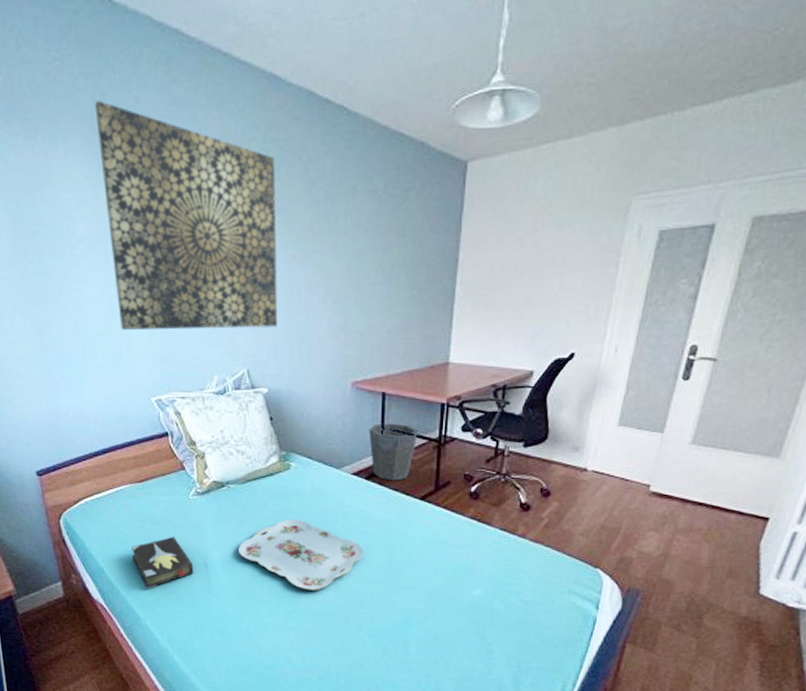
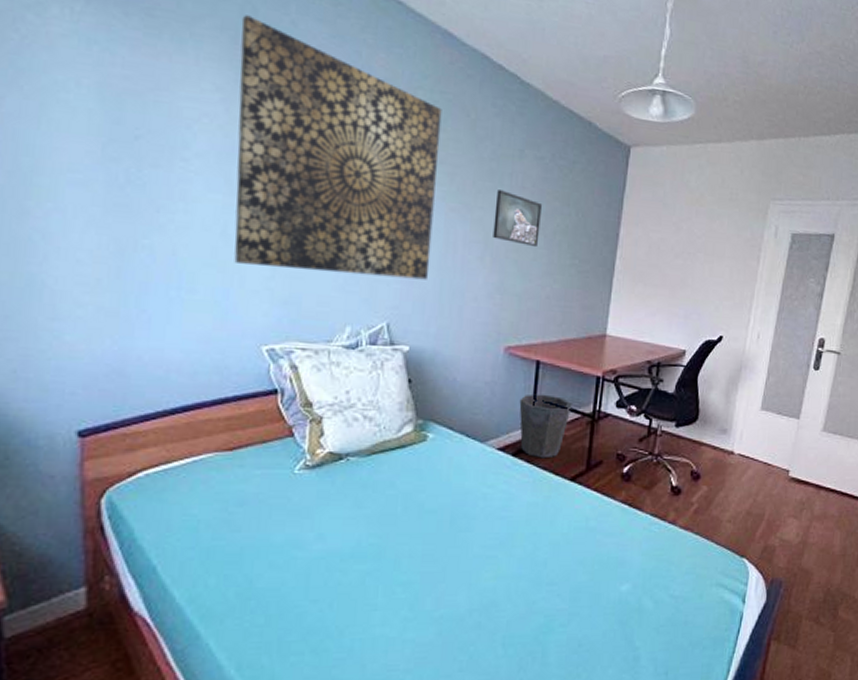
hardback book: present [131,537,194,589] -> none [201,523,289,595]
serving tray: present [239,519,364,590] -> none [351,501,504,590]
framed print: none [332,230,379,284] -> present [493,190,543,248]

